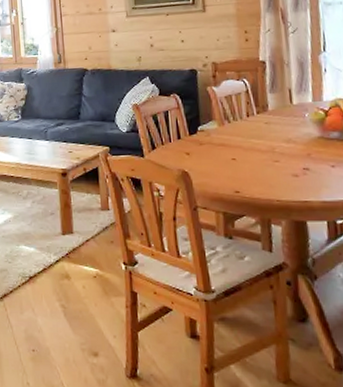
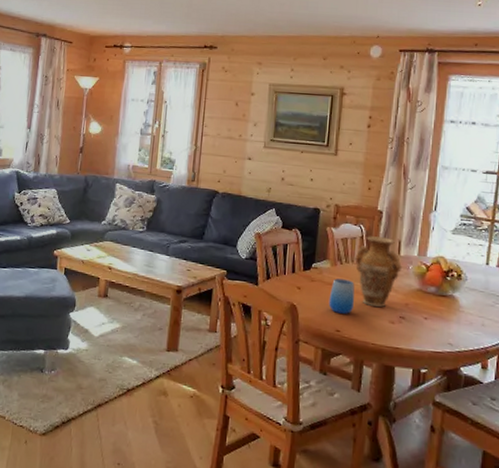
cup: none [221,137,251,174] -> present [328,278,355,314]
vase: none [243,87,297,162] -> present [354,236,402,308]

